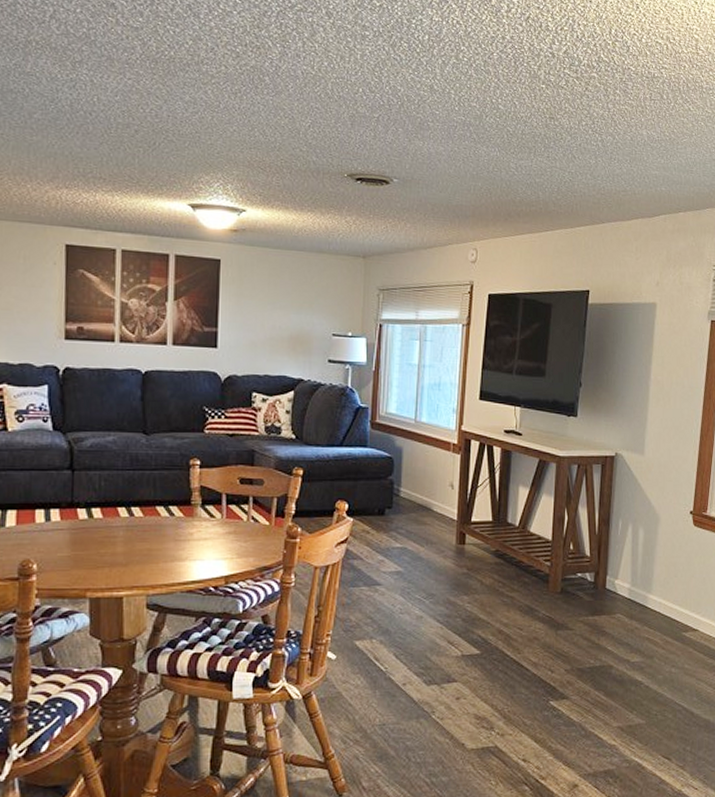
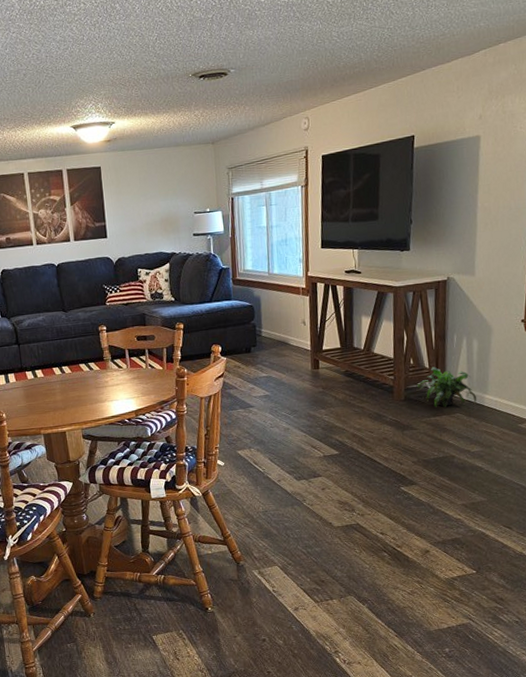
potted plant: none [576,555,640,606] -> present [417,366,477,408]

